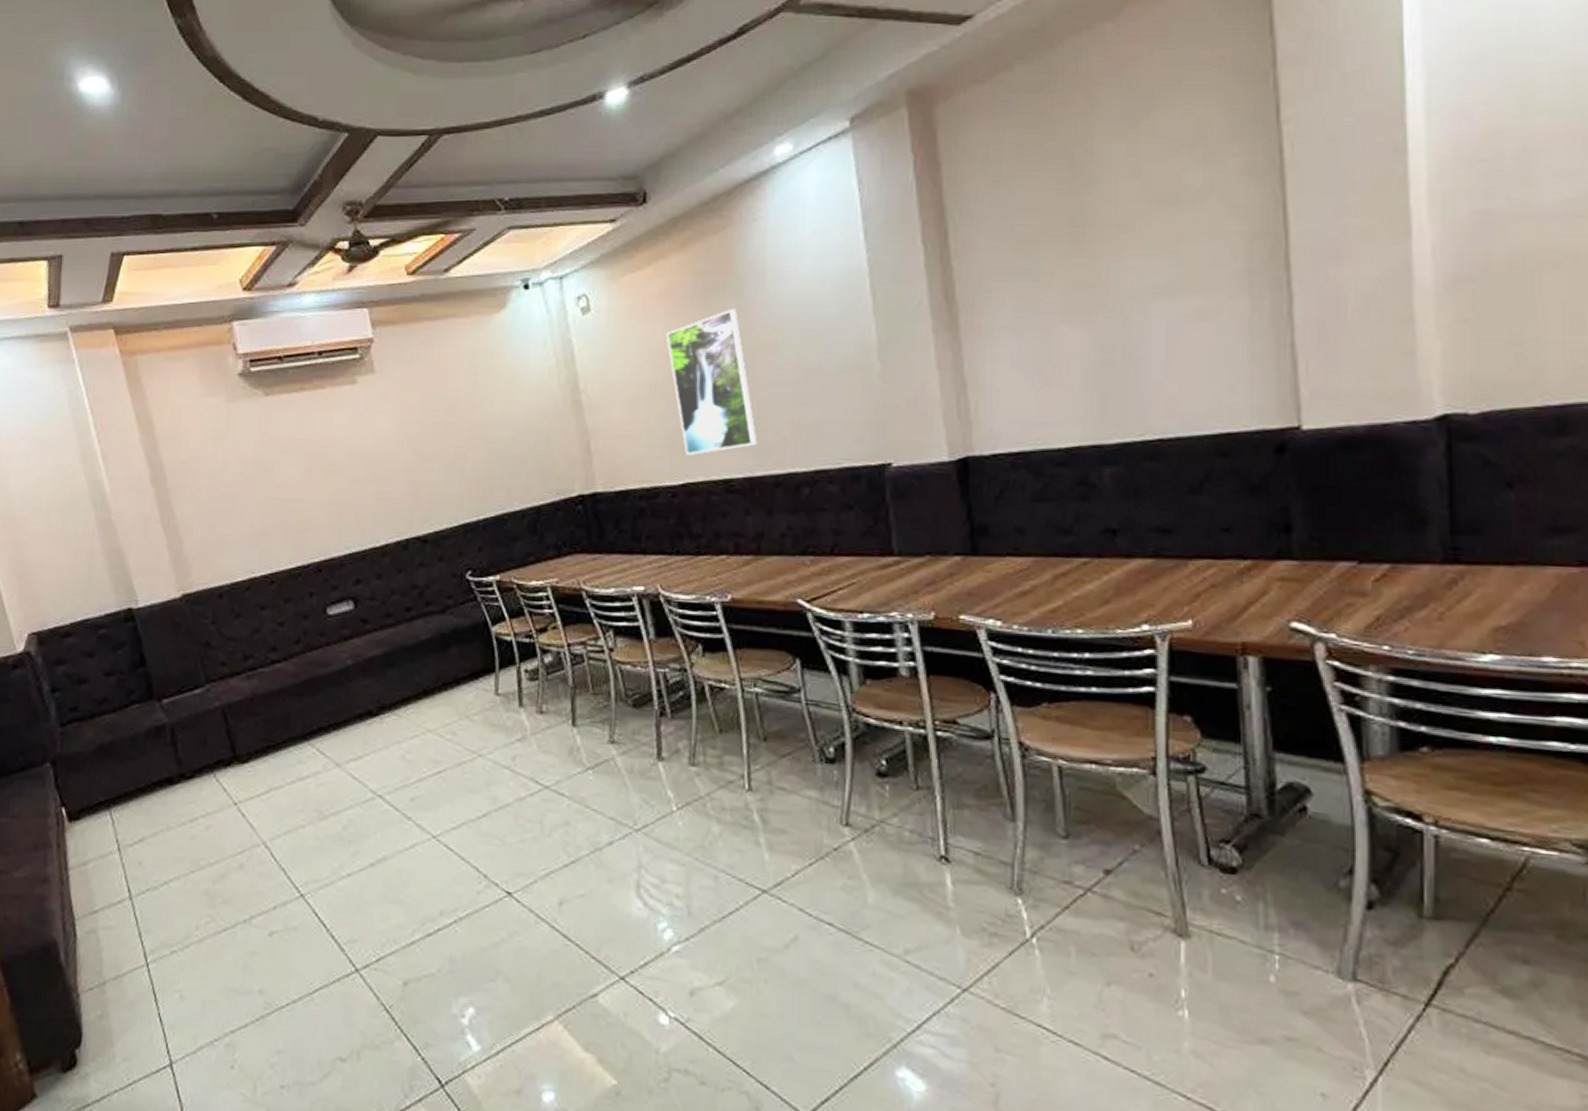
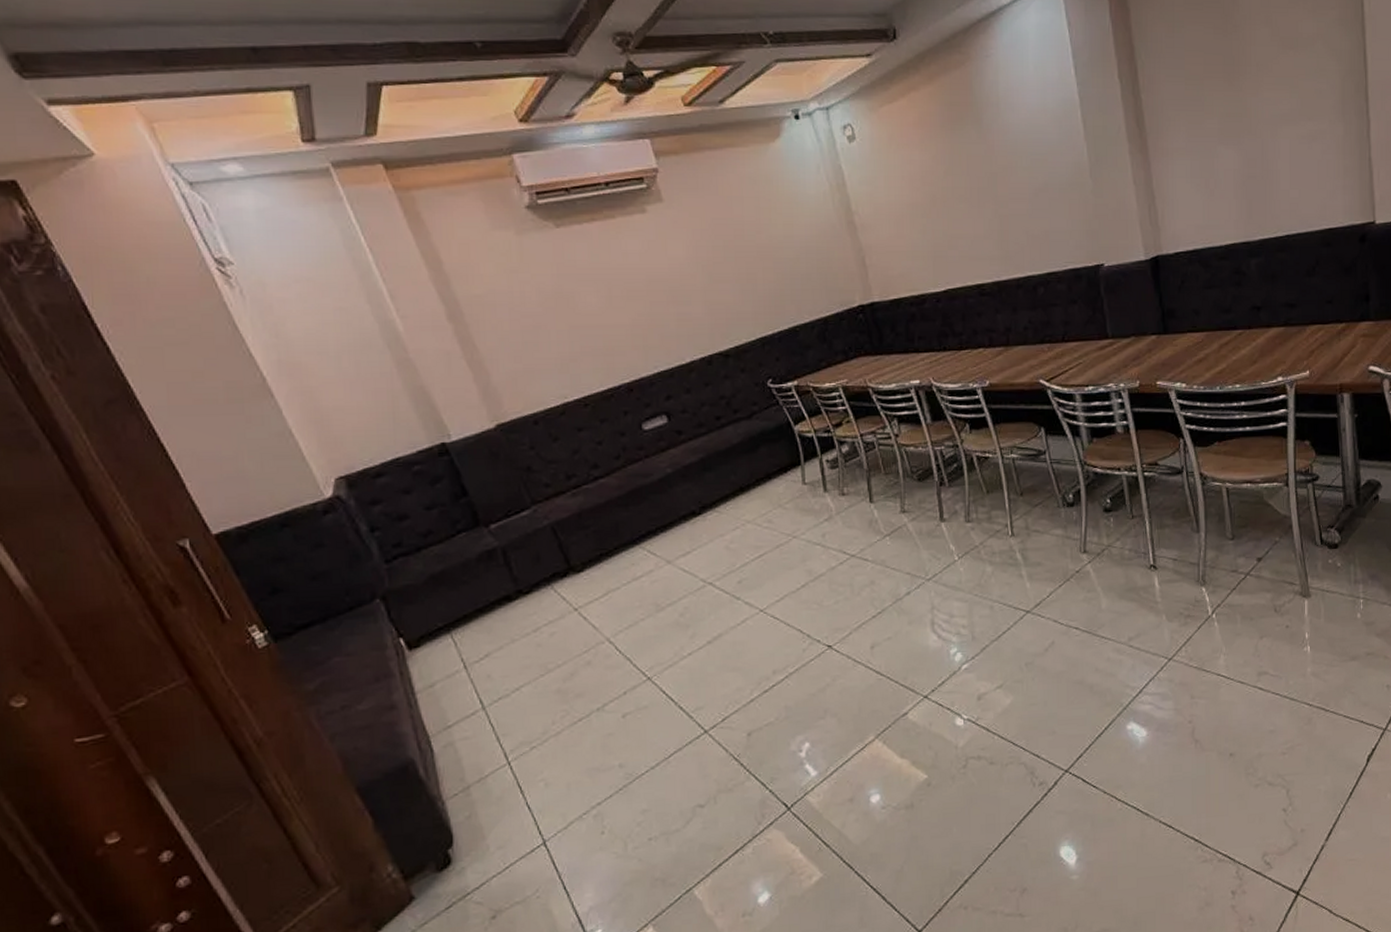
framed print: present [665,308,758,455] -> none [921,135,1002,265]

